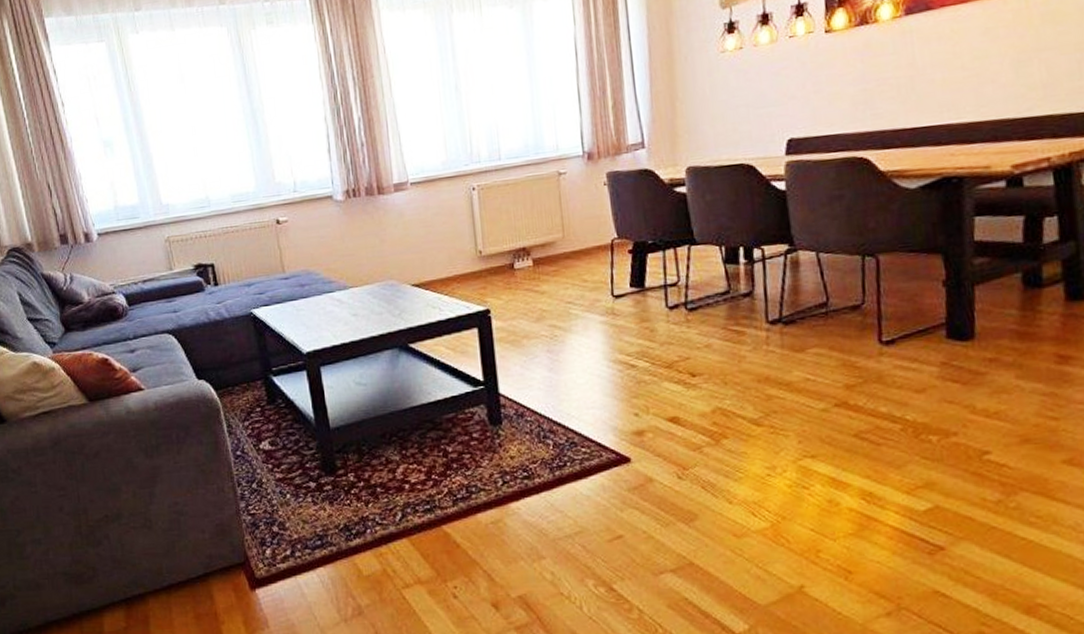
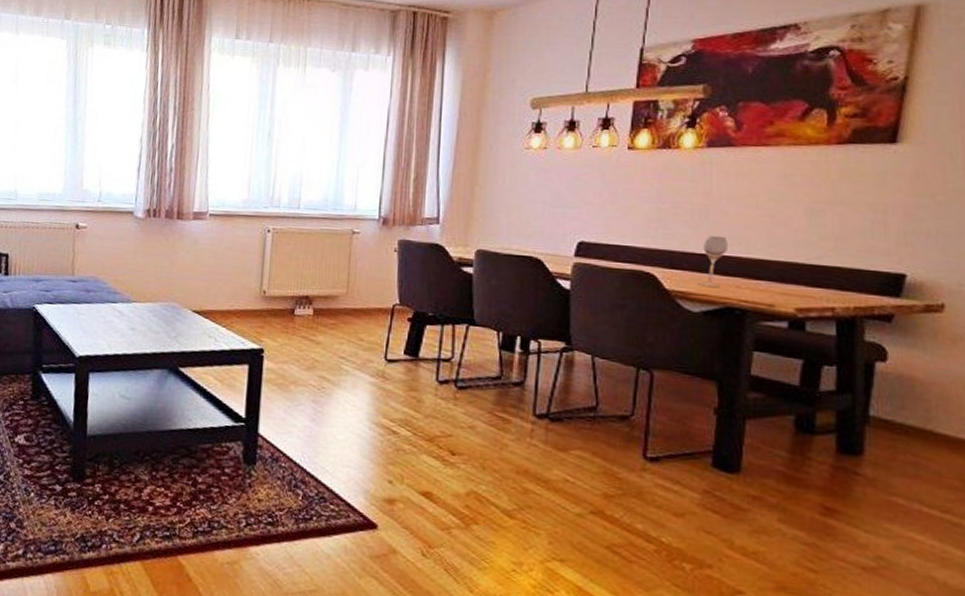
wineglass: none [913,105,939,162] -> present [698,235,729,288]

